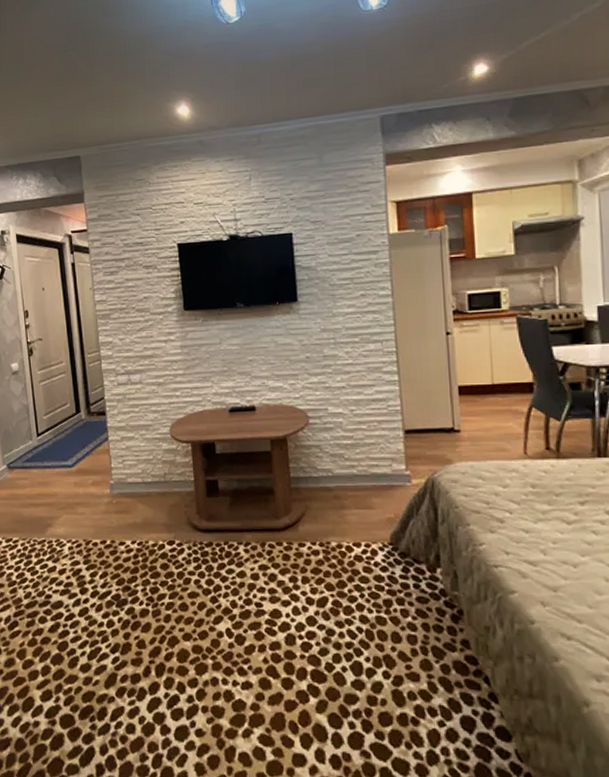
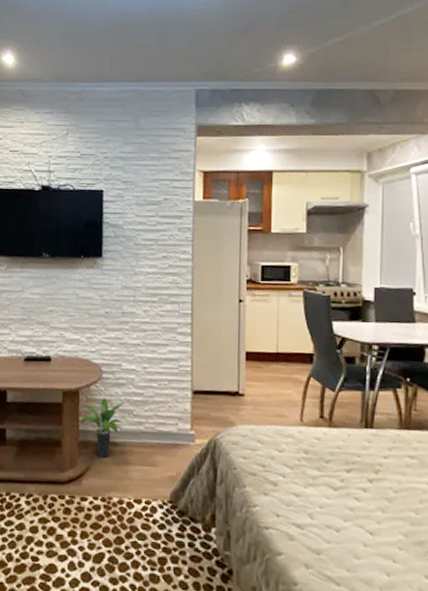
potted plant: none [290,444,337,503] -> present [79,398,125,458]

